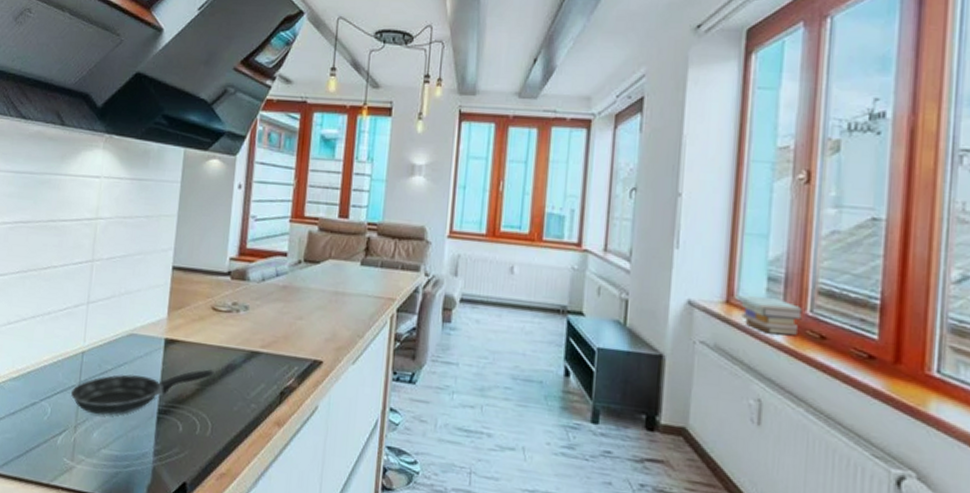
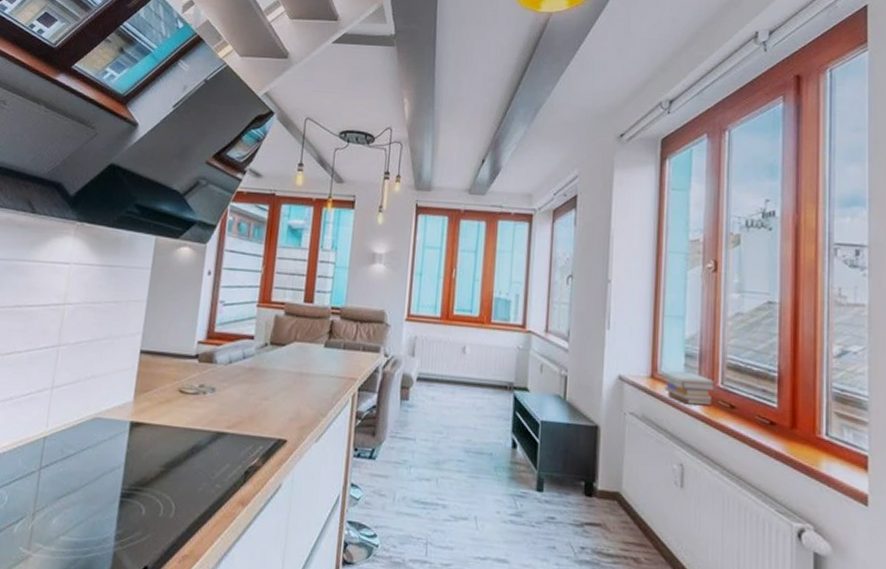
frying pan: present [71,369,214,415] -> none [30,451,179,501]

